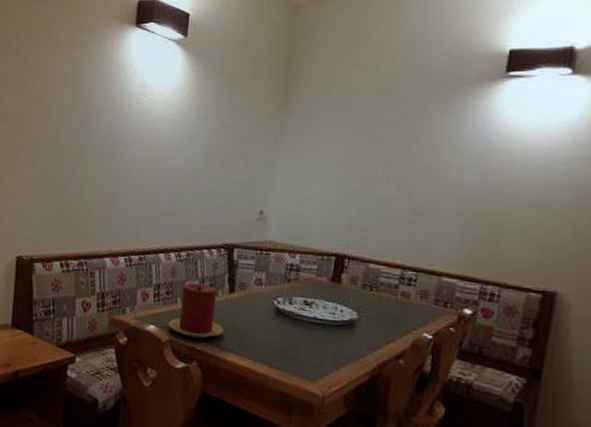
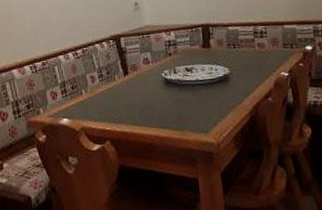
candle: present [168,283,224,339] -> none [79,73,126,121]

